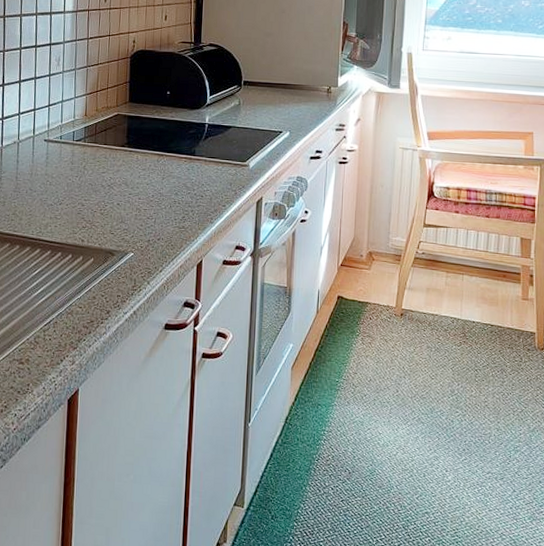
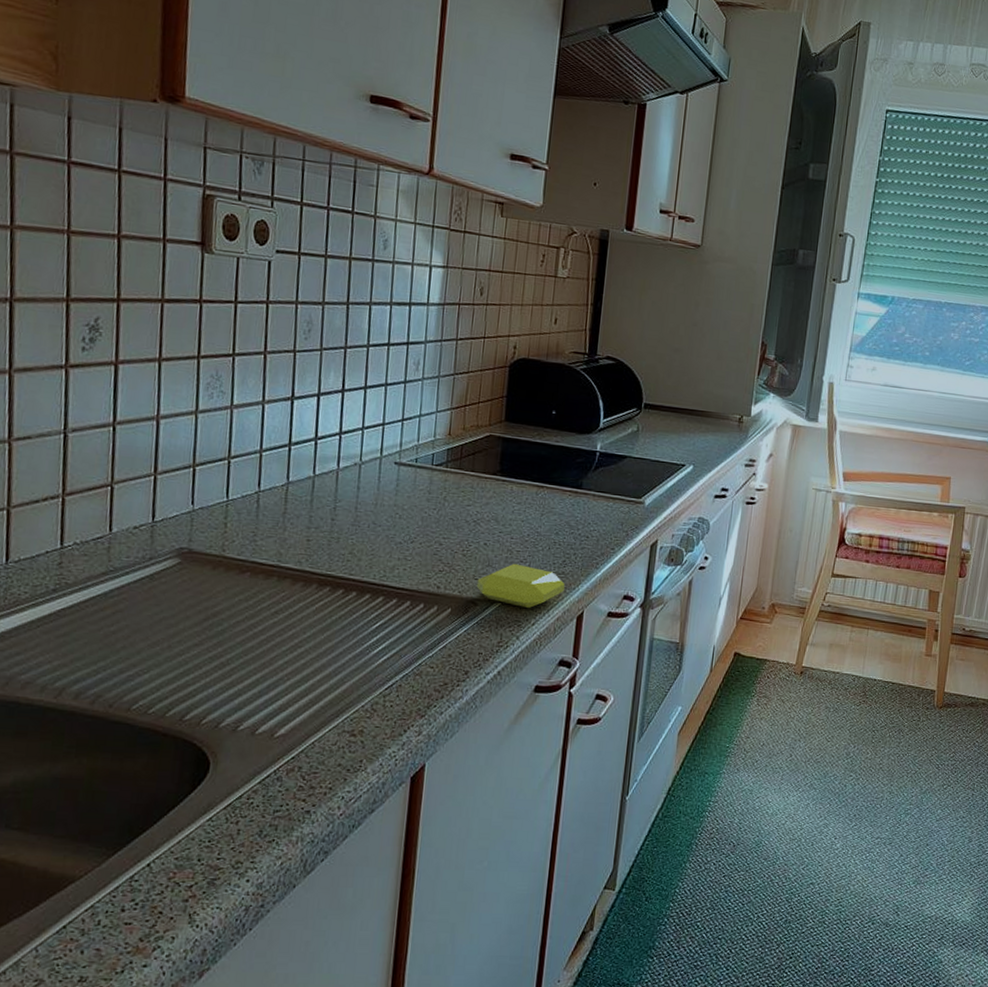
soap bar: none [113,220,185,258] -> present [476,563,565,609]

